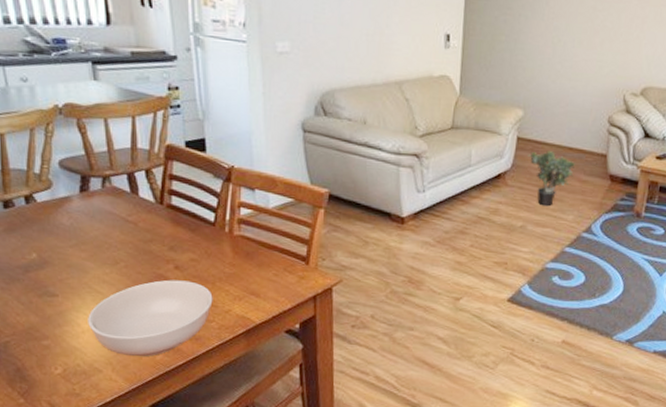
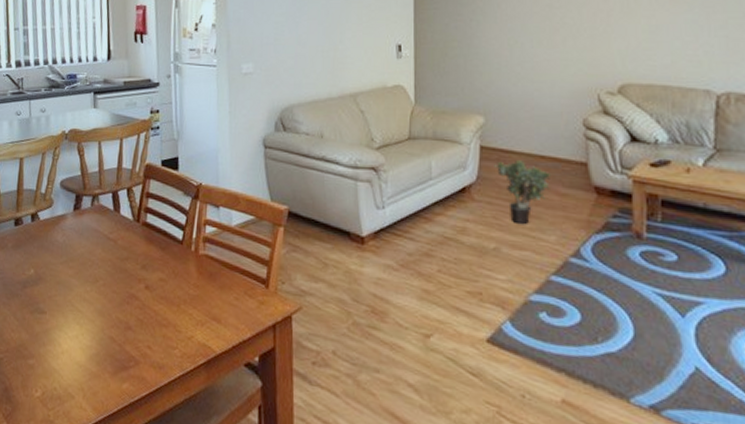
bowl: present [88,279,213,356] -> none [67,300,178,384]

